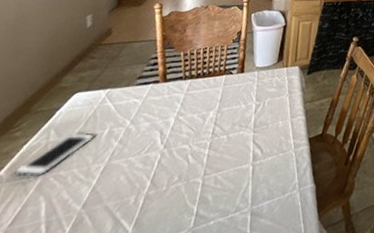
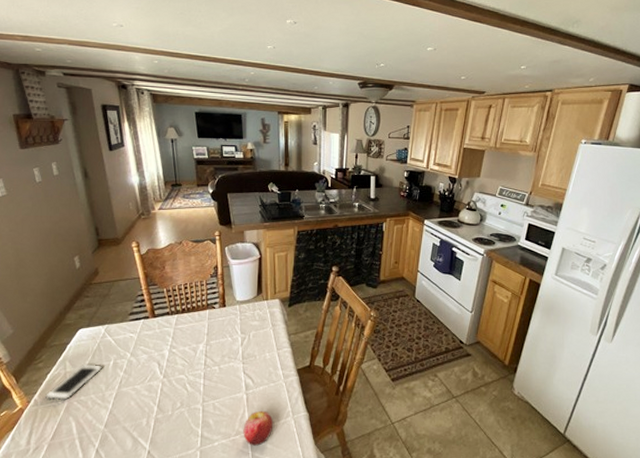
apple: none [243,183,278,224] -> present [243,410,274,446]

